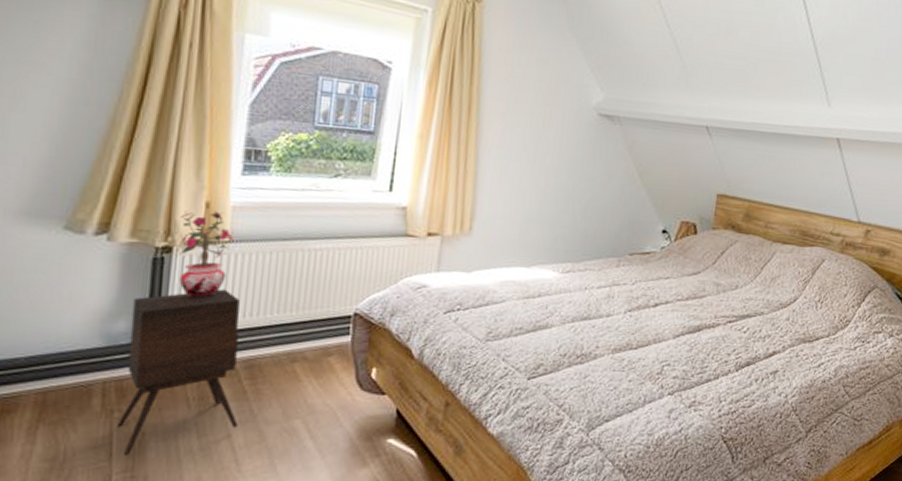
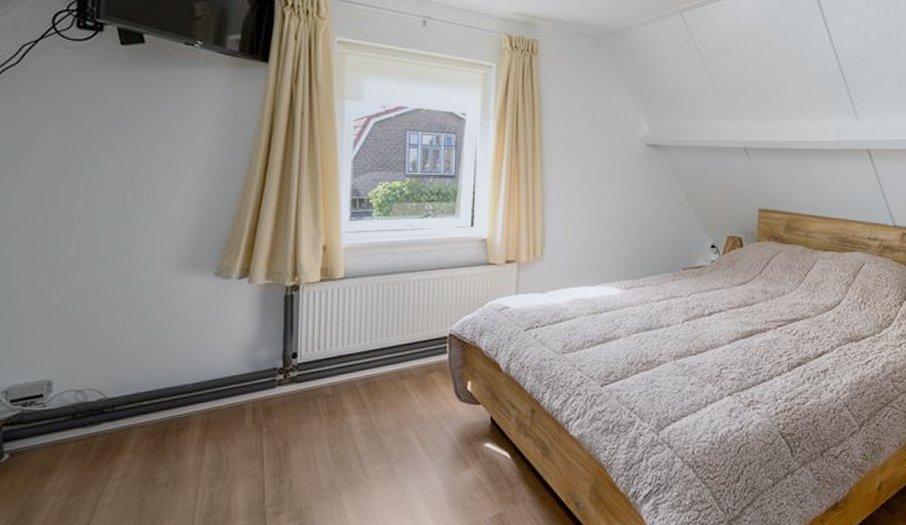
side table: present [116,289,240,456] -> none [265,319,361,464]
potted plant: present [179,210,233,299] -> none [304,253,346,328]

